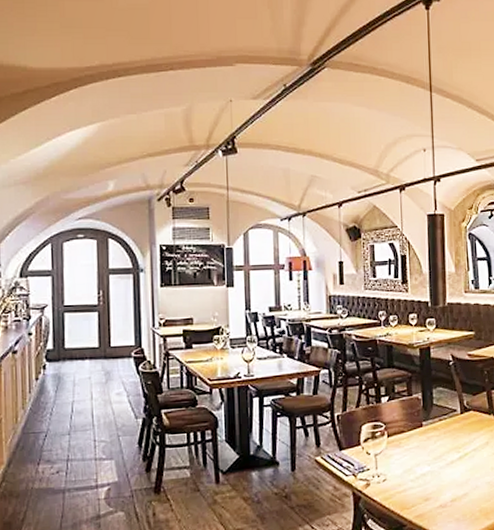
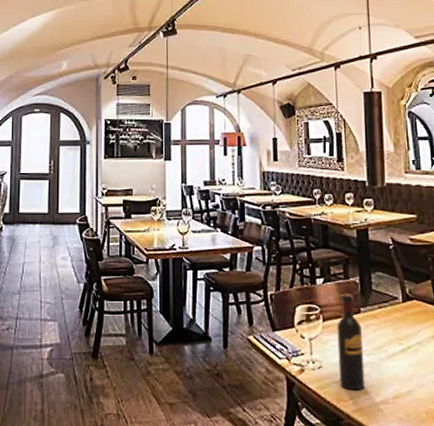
wine bottle: none [400,409,426,499] -> present [337,293,366,391]

